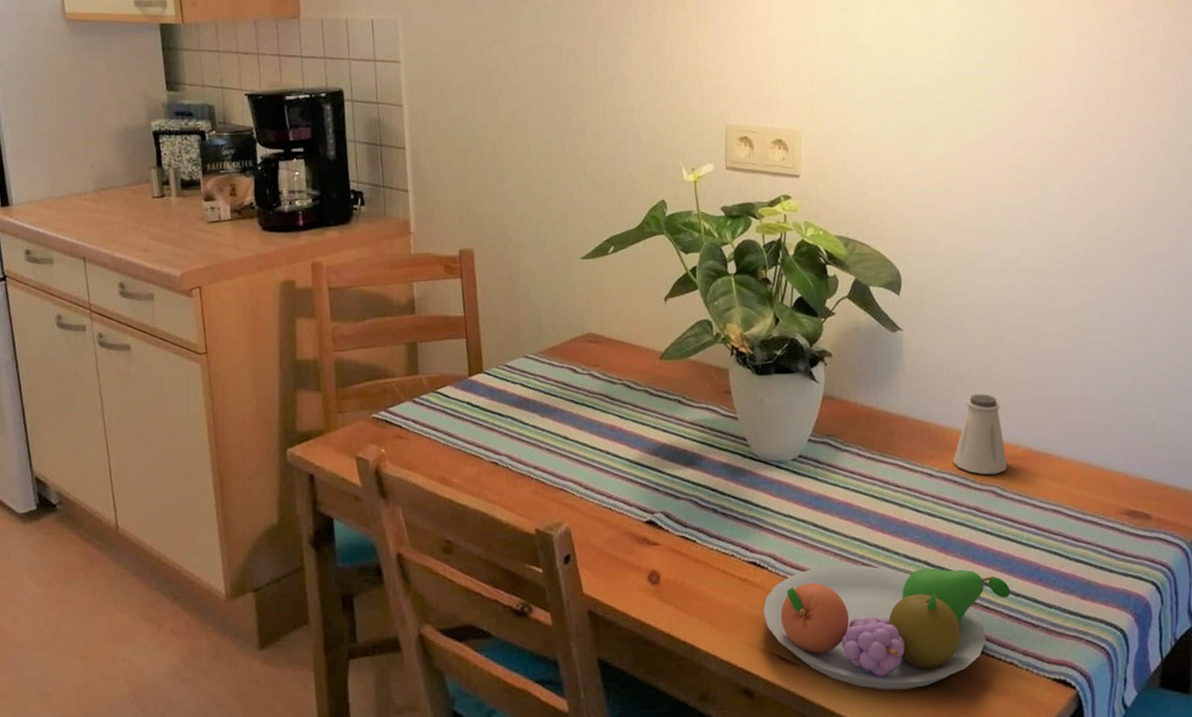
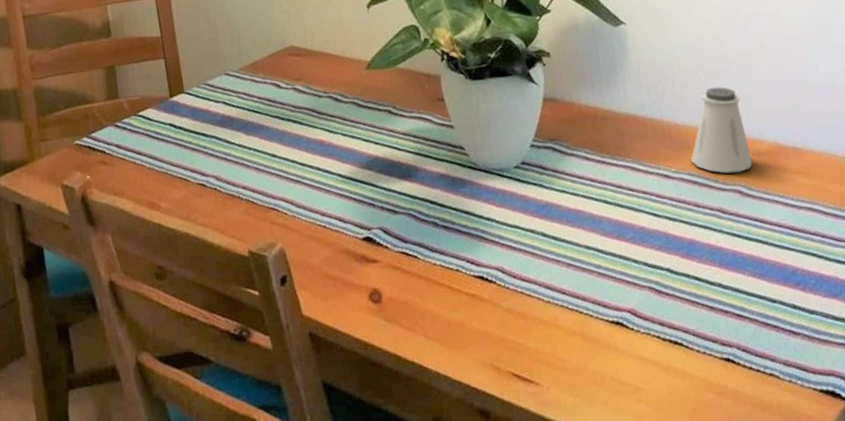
fruit bowl: present [763,565,1011,690] -> none [494,275,766,407]

